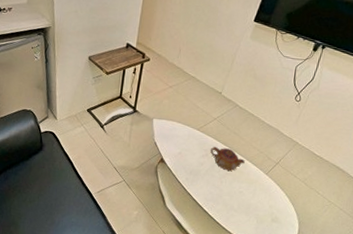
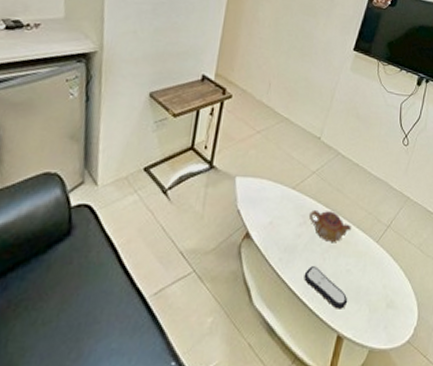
remote control: none [205,186,239,218] -> present [304,266,347,309]

